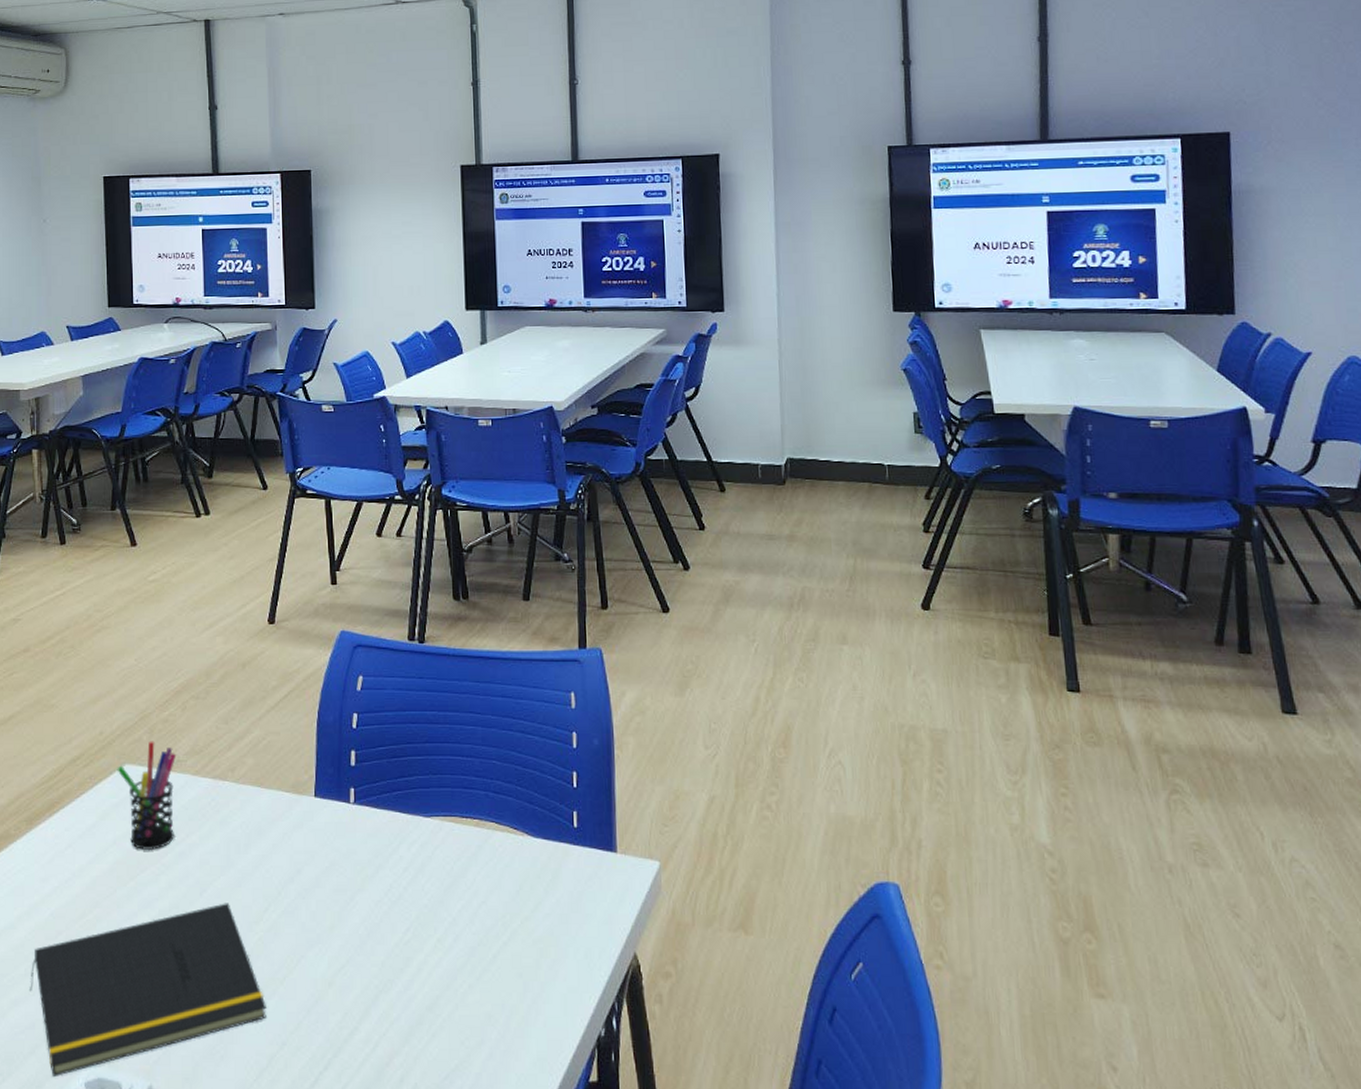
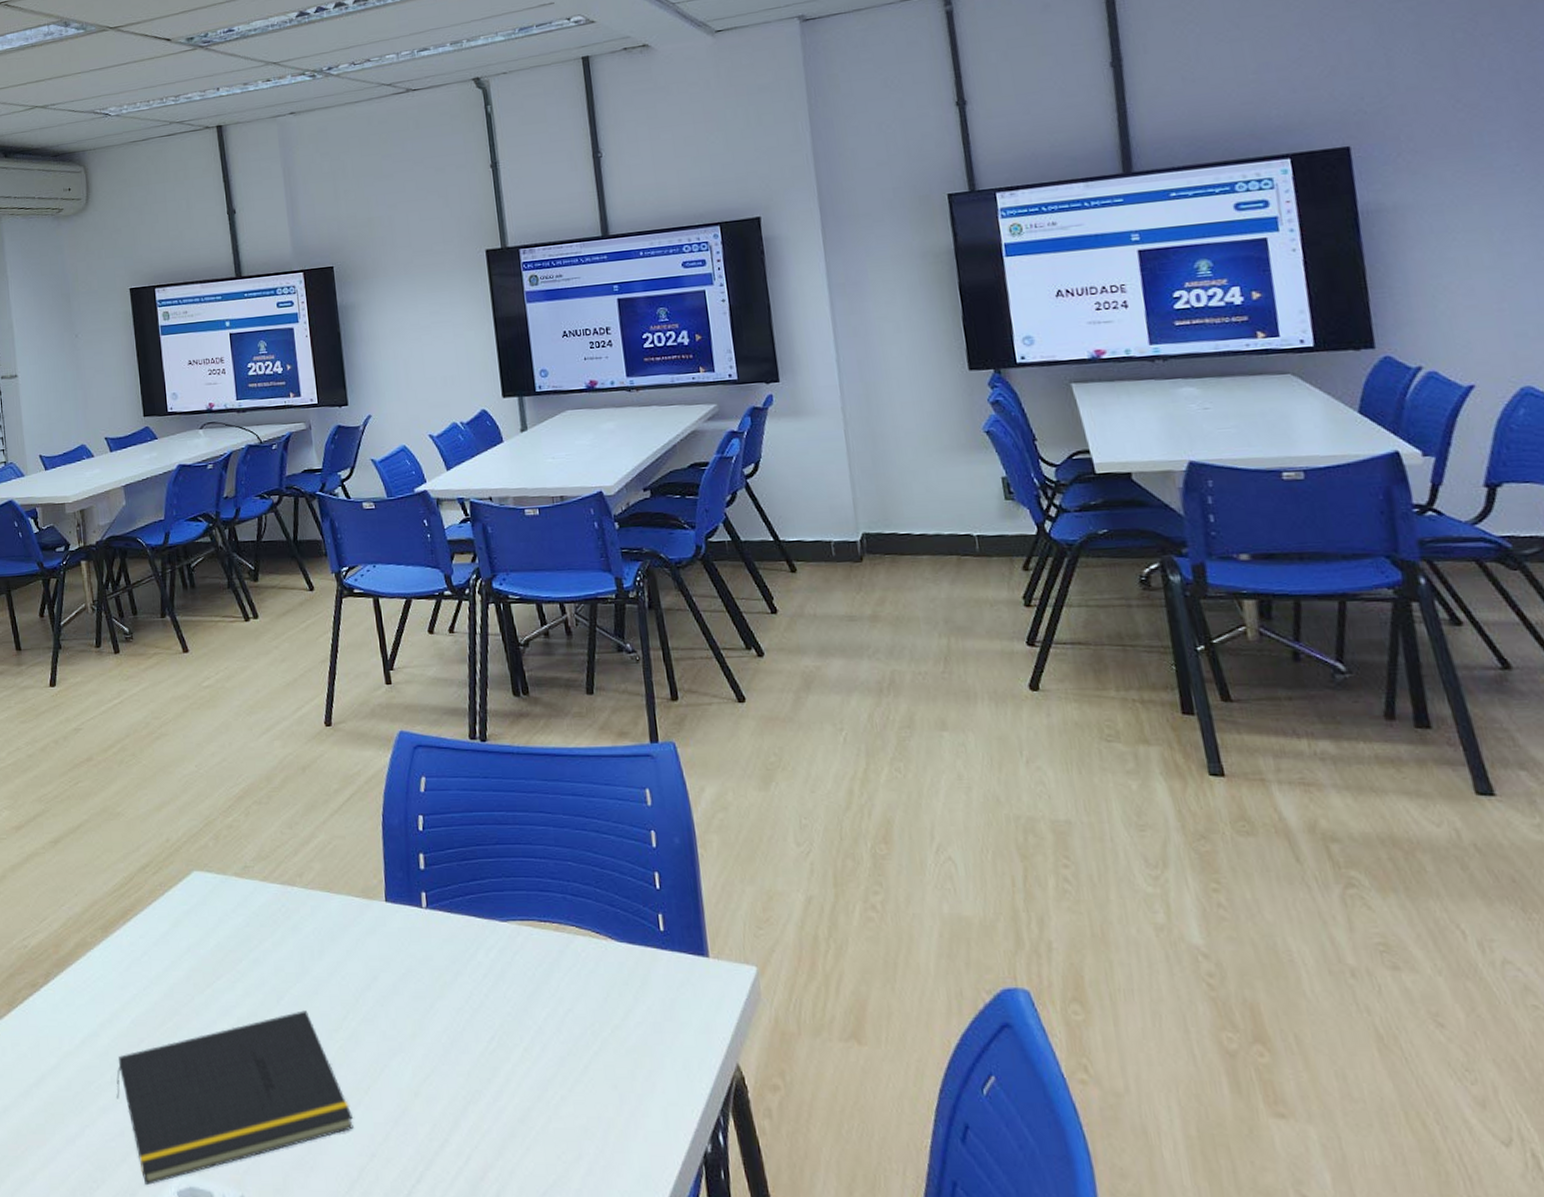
pen holder: present [117,741,177,851] -> none [185,847,247,958]

